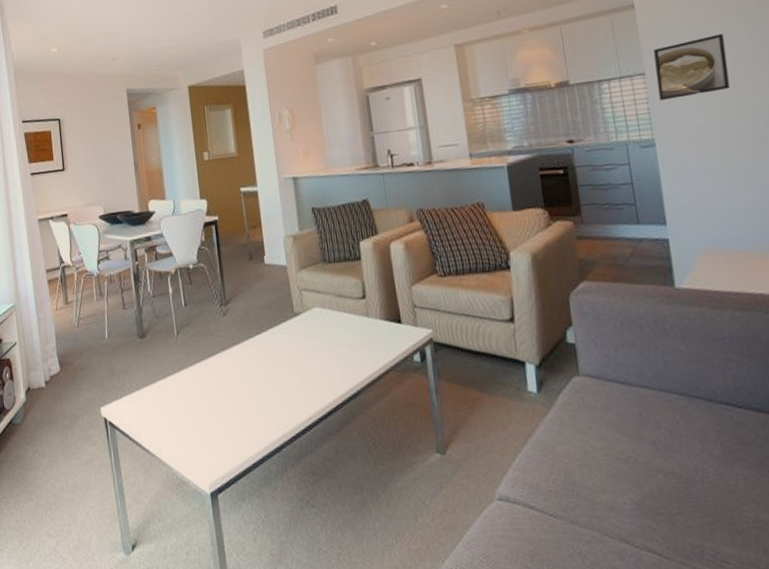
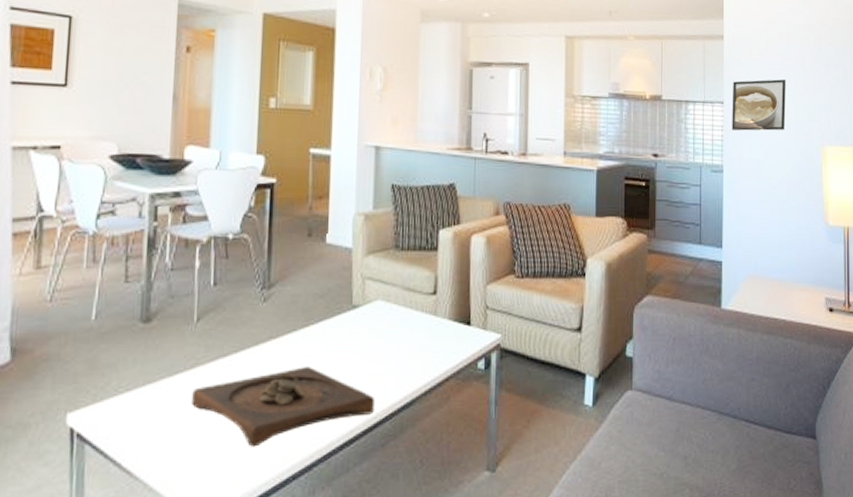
wooden tray: none [182,366,326,432] -> present [192,367,374,447]

